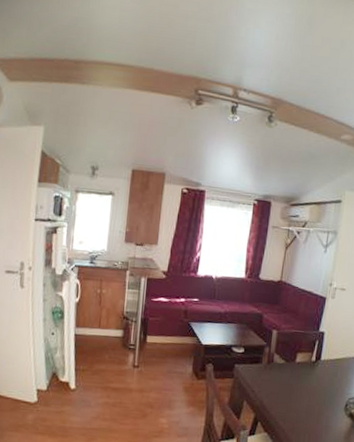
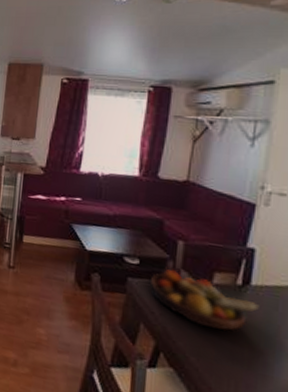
fruit bowl: none [252,354,326,398] -> present [151,269,259,331]

